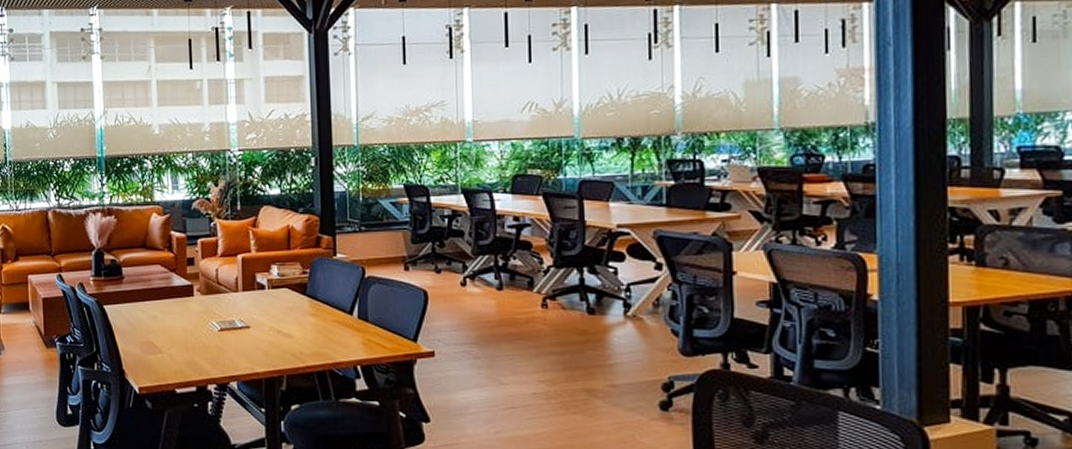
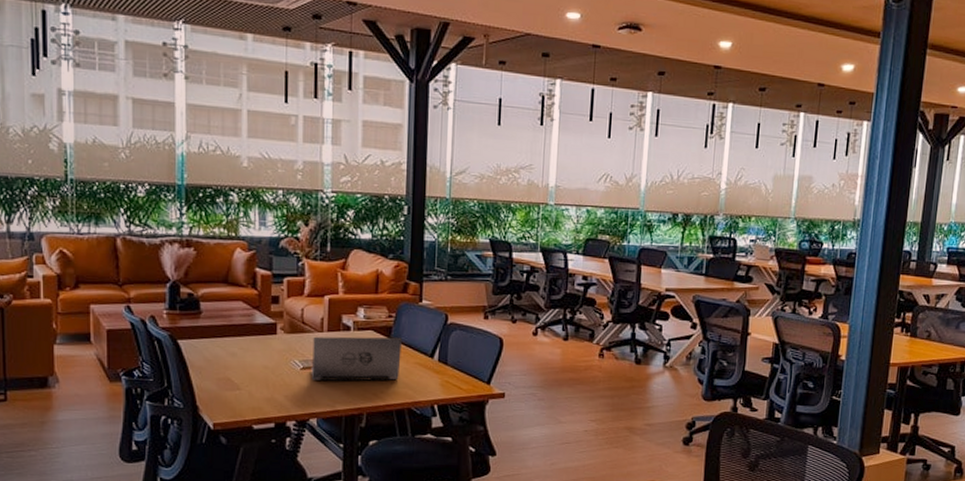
laptop: none [228,294,319,343] -> present [311,336,402,382]

